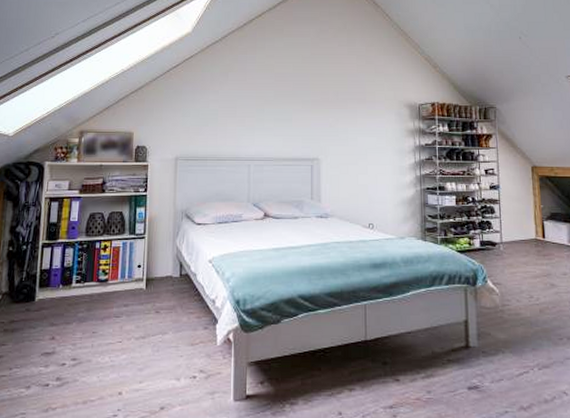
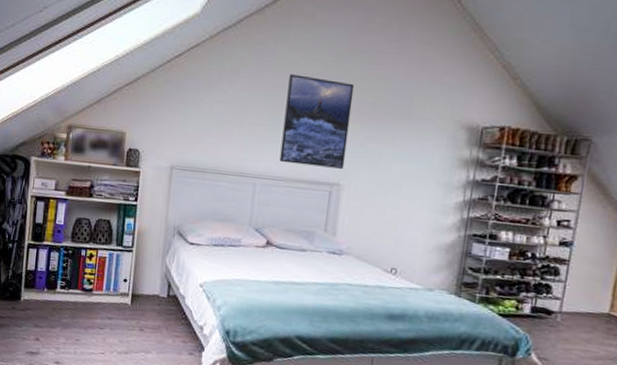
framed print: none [268,75,320,146] -> present [279,74,355,169]

